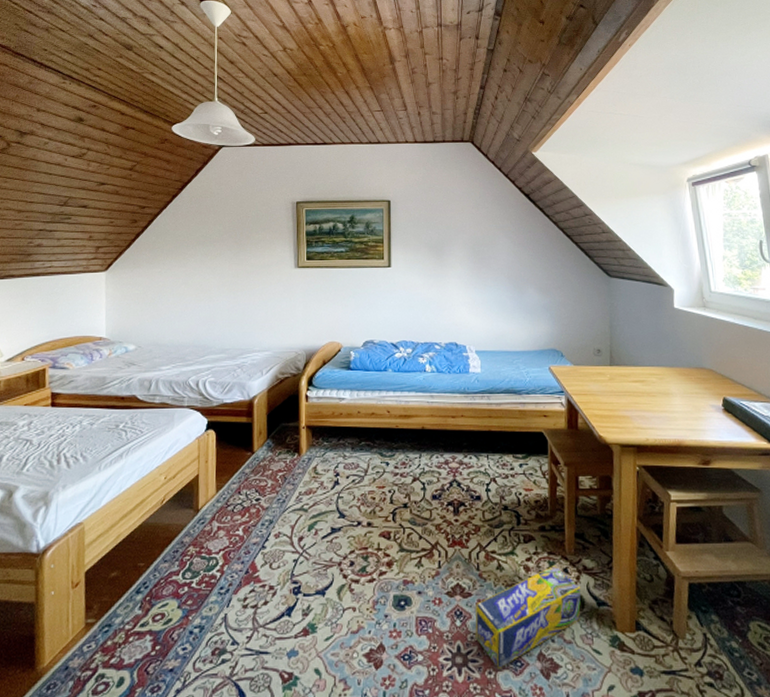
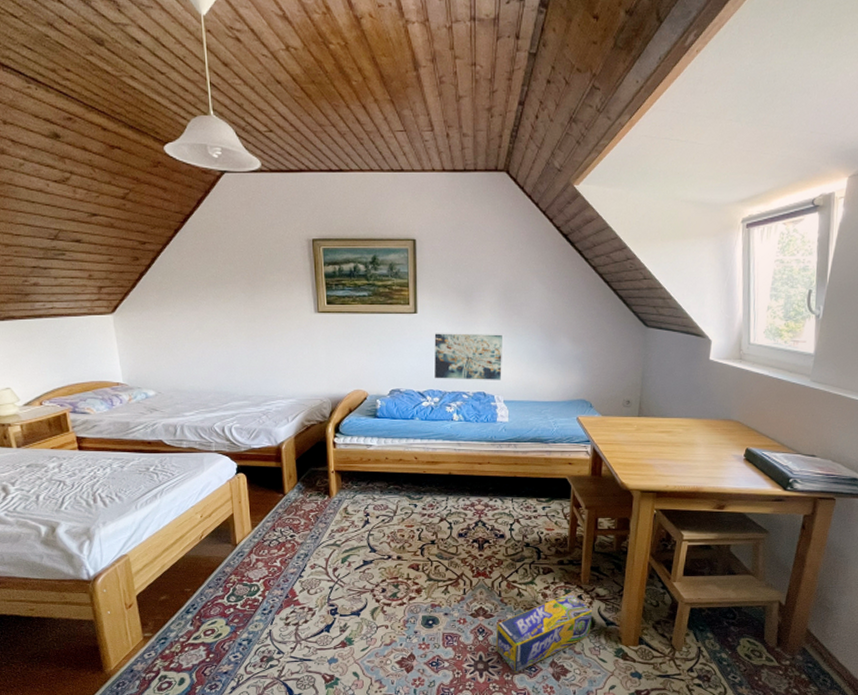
wall art: none [407,285,473,331] -> present [434,333,502,380]

